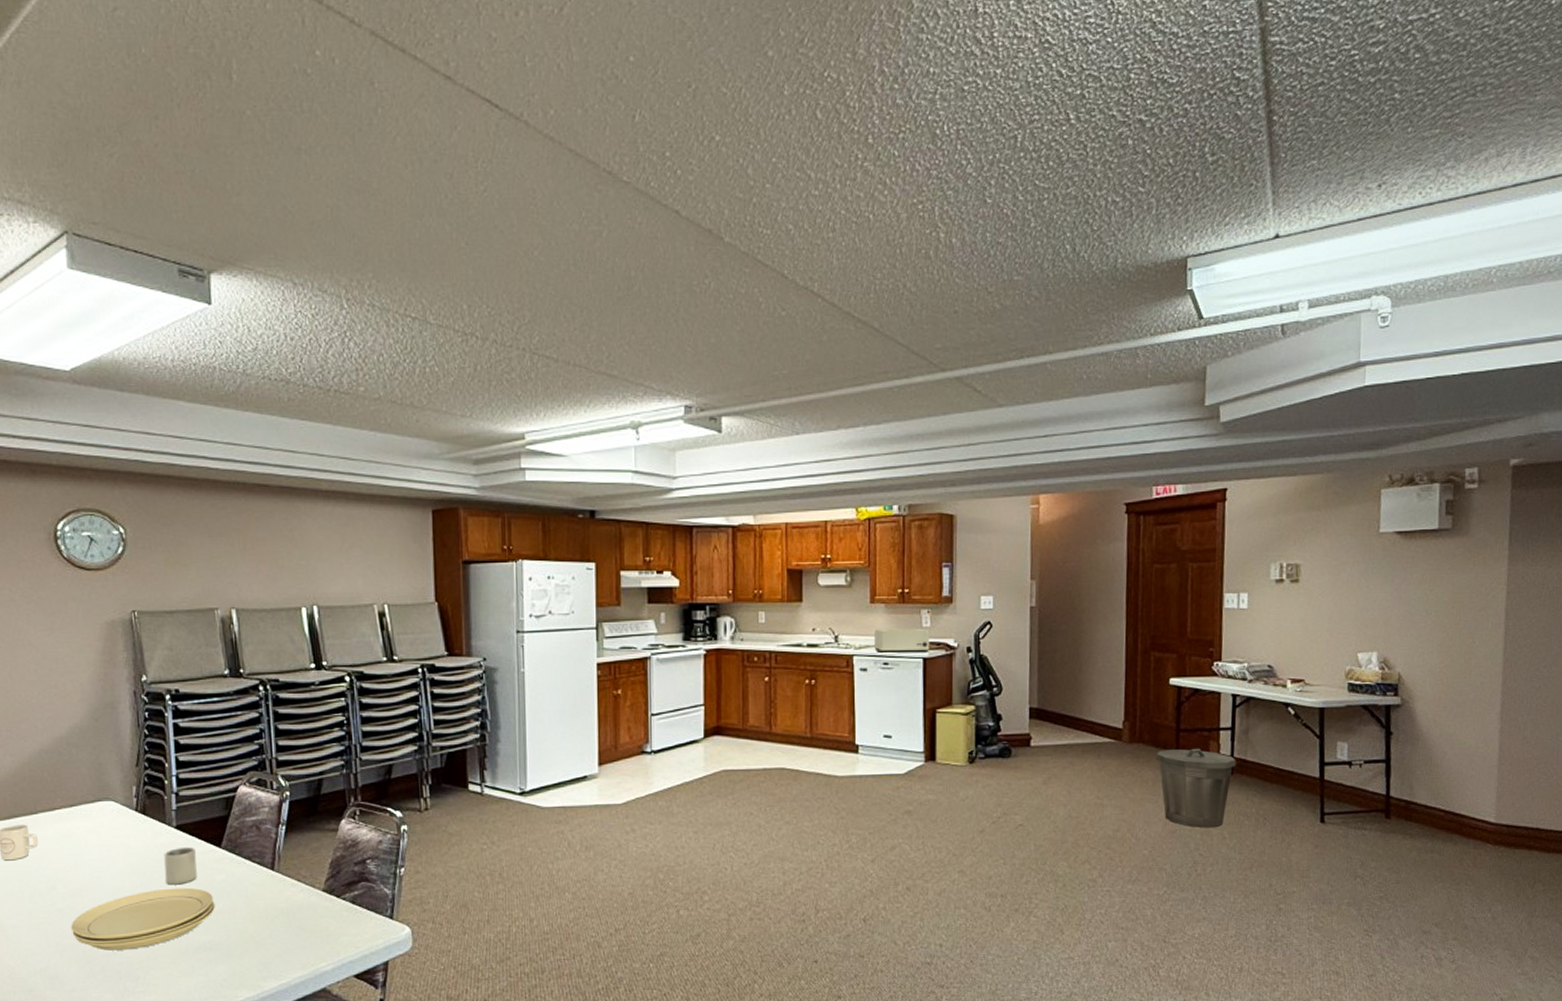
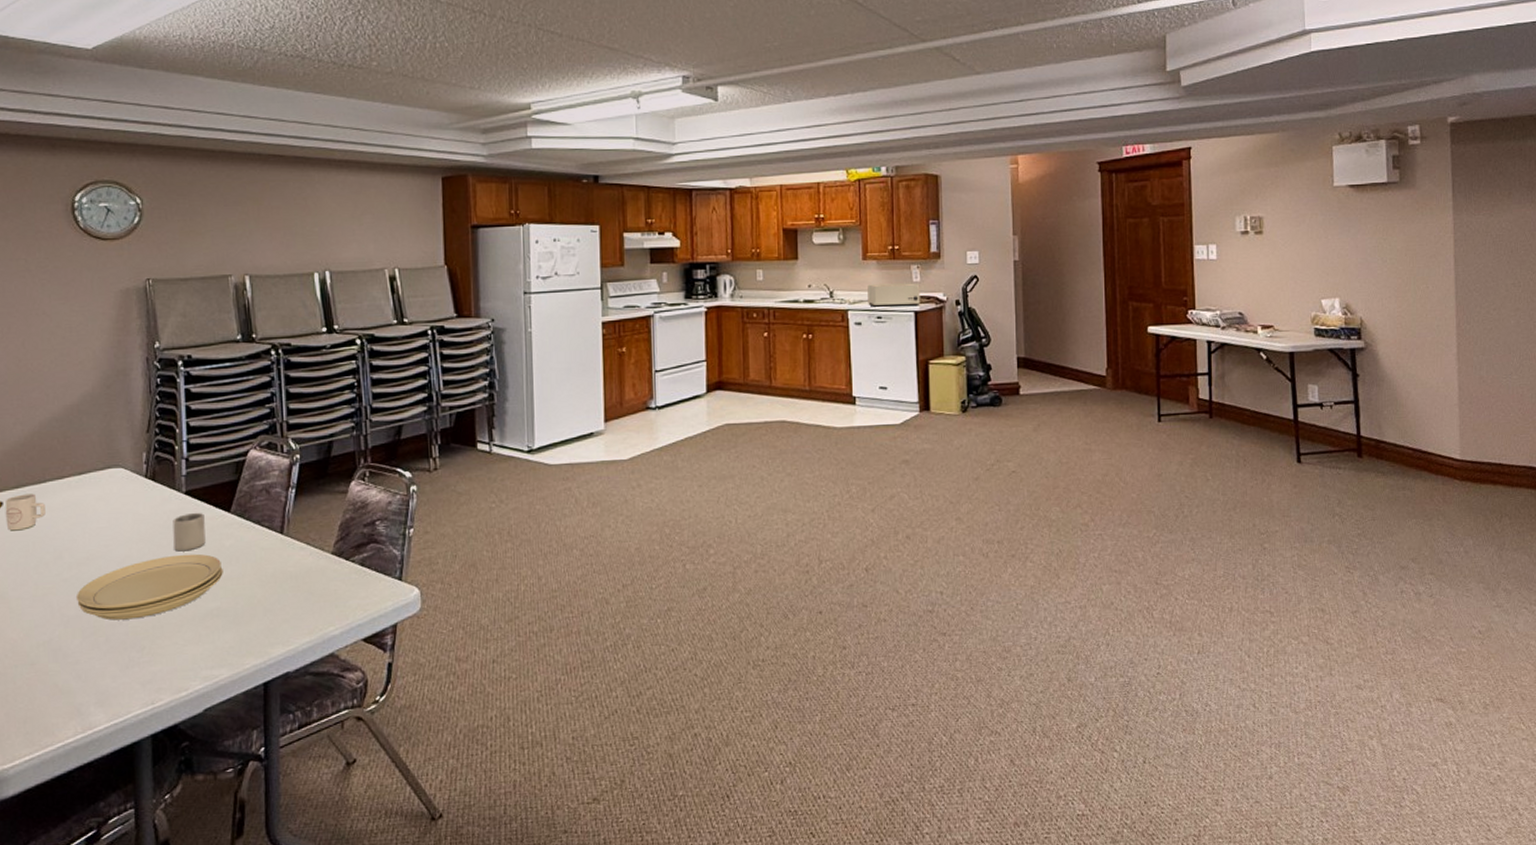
trash can: present [1155,748,1236,828] -> none [1138,393,1214,471]

